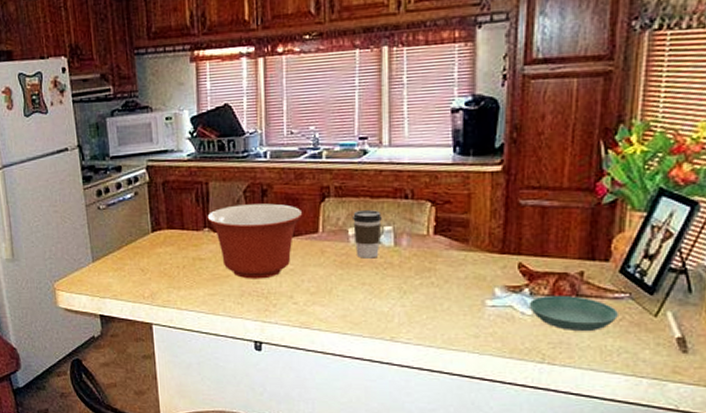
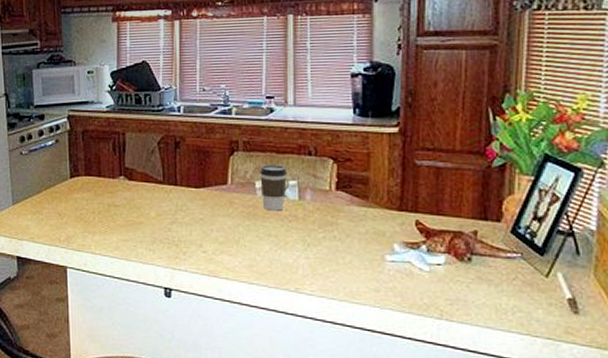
mixing bowl: present [207,203,303,279] -> none [123,155,213,227]
saucer: present [528,295,618,332] -> none [426,252,511,290]

